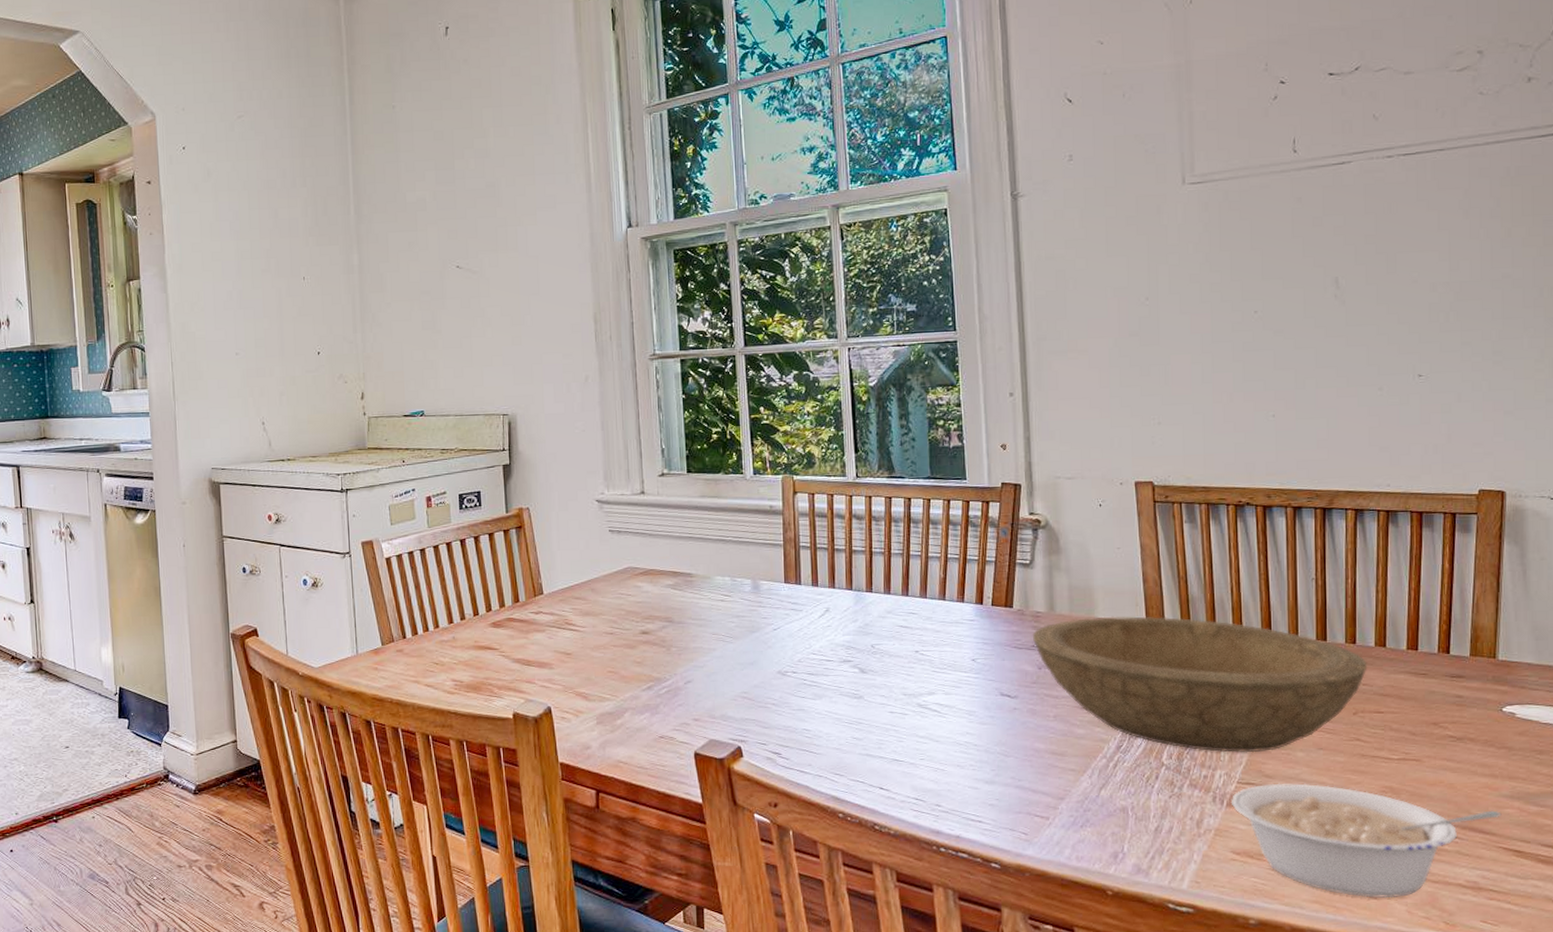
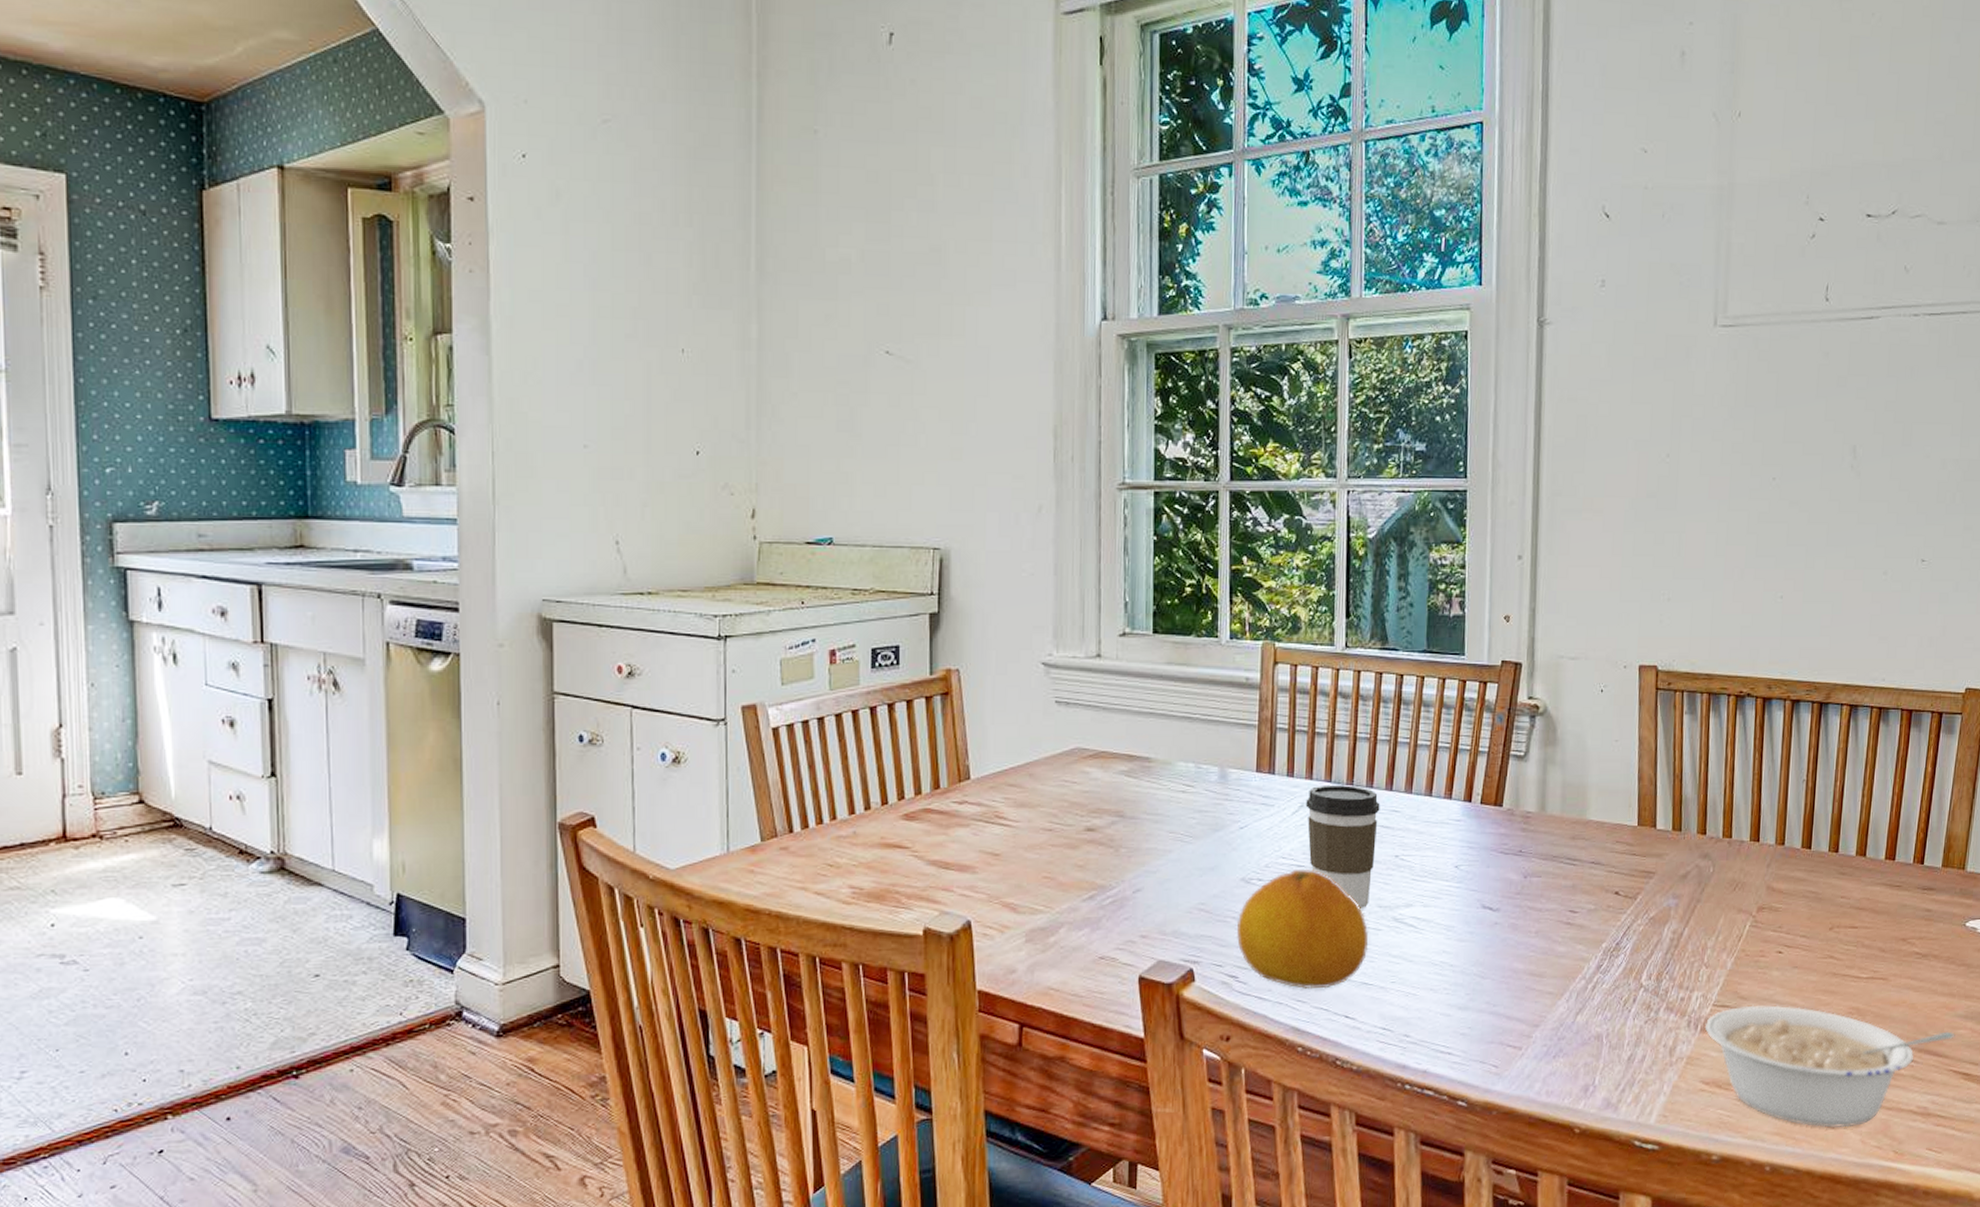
fruit: none [776,662,896,764] -> present [1236,868,1368,989]
coffee cup: none [830,592,898,696] -> present [1305,785,1380,908]
bowl: present [1032,616,1368,753] -> none [1520,818,1847,973]

